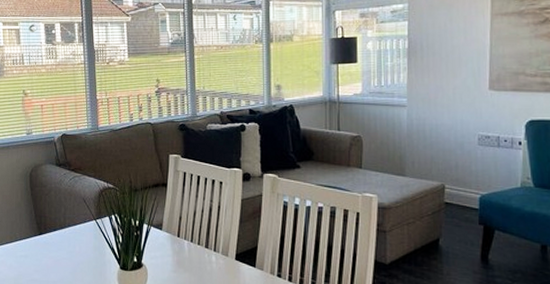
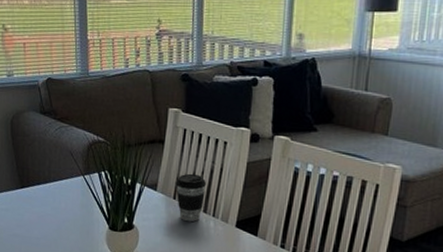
coffee cup: none [178,212,206,258] -> present [175,173,206,222]

